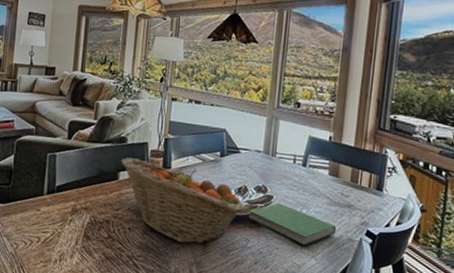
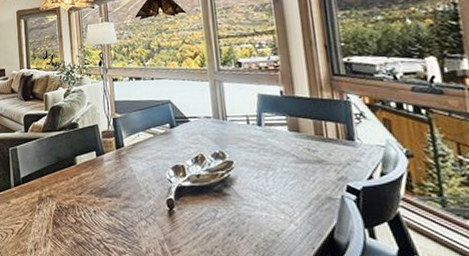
fruit basket: present [121,157,245,244] -> none [76,141,206,221]
hardcover book: present [248,202,337,246] -> none [210,167,312,211]

